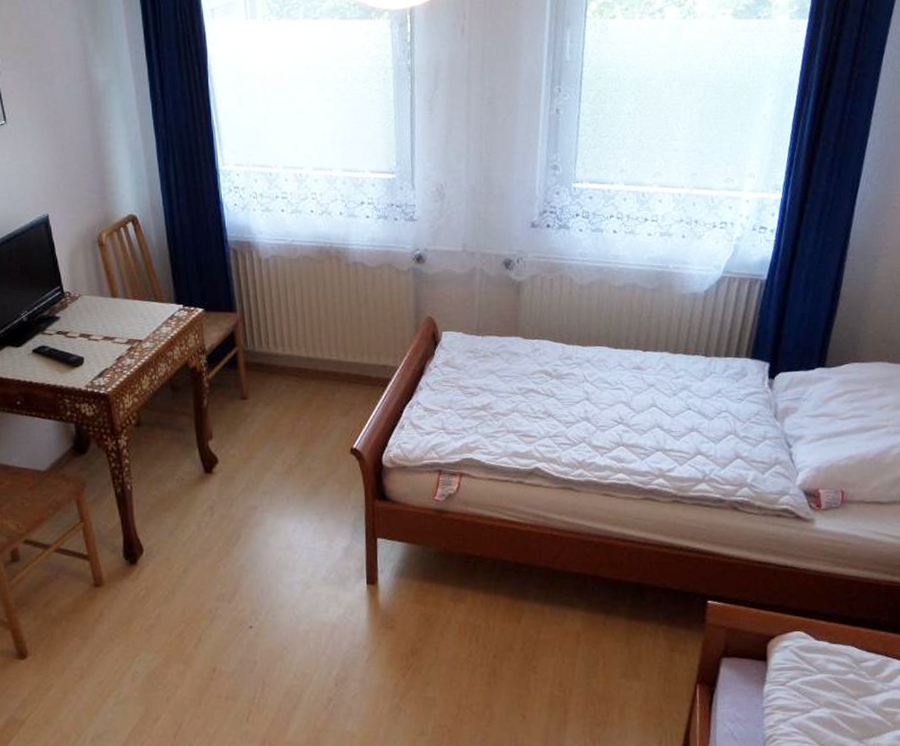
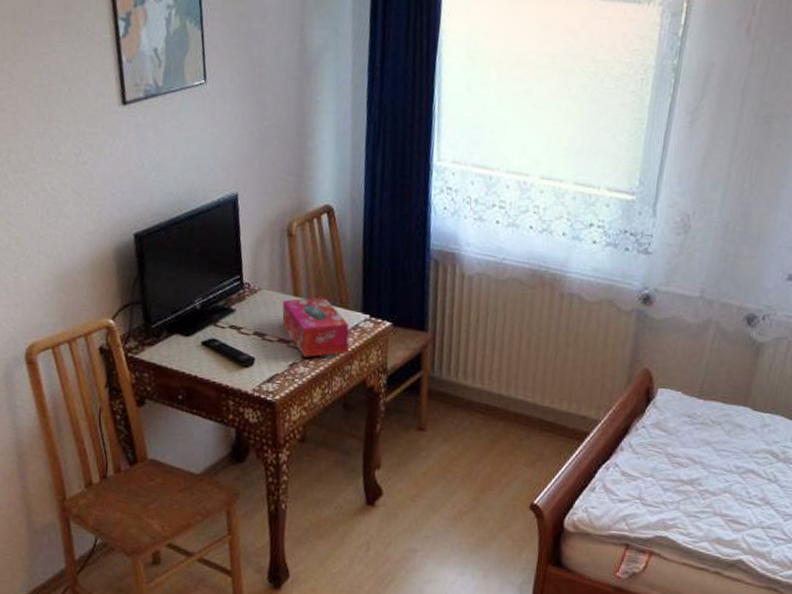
tissue box: none [102,294,168,350] -> present [282,296,350,357]

